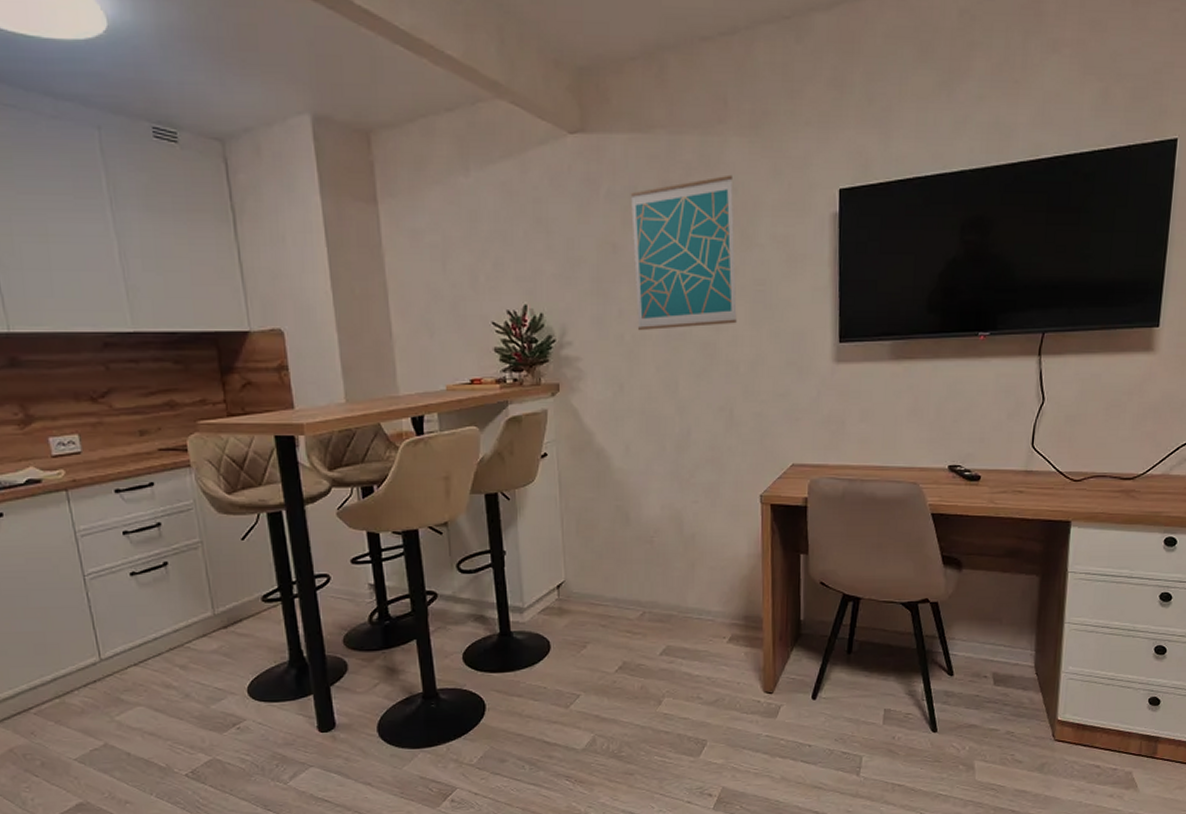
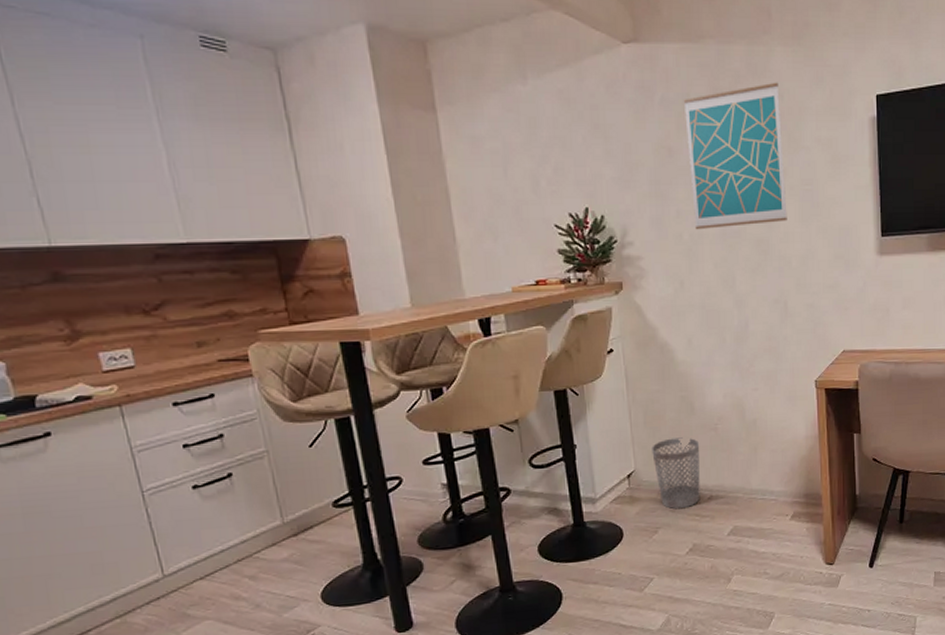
wastebasket: none [583,549,634,624] -> present [652,437,700,509]

